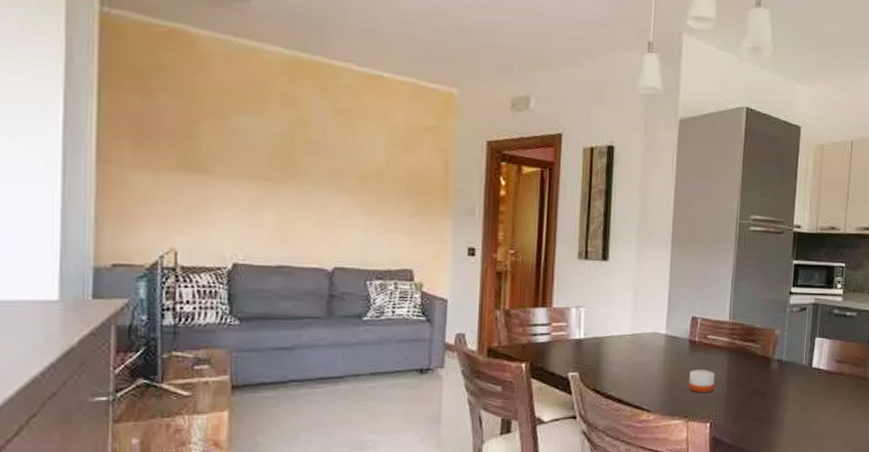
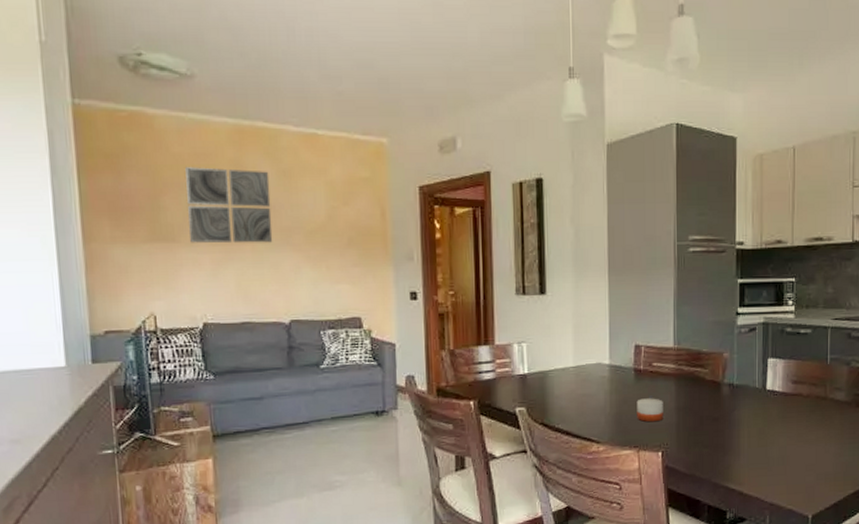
wall art: none [227,95,325,184] -> present [185,167,273,244]

